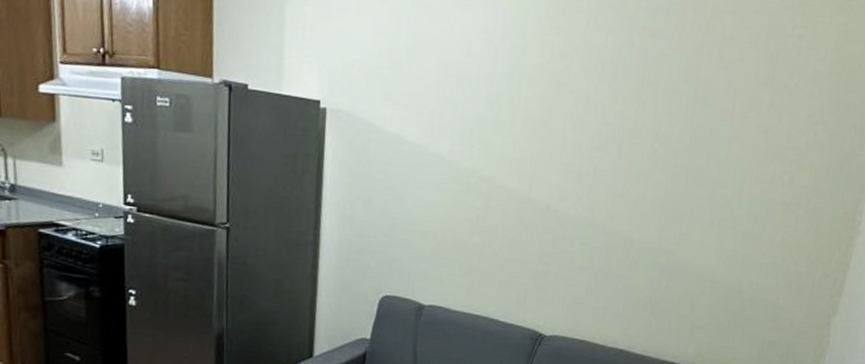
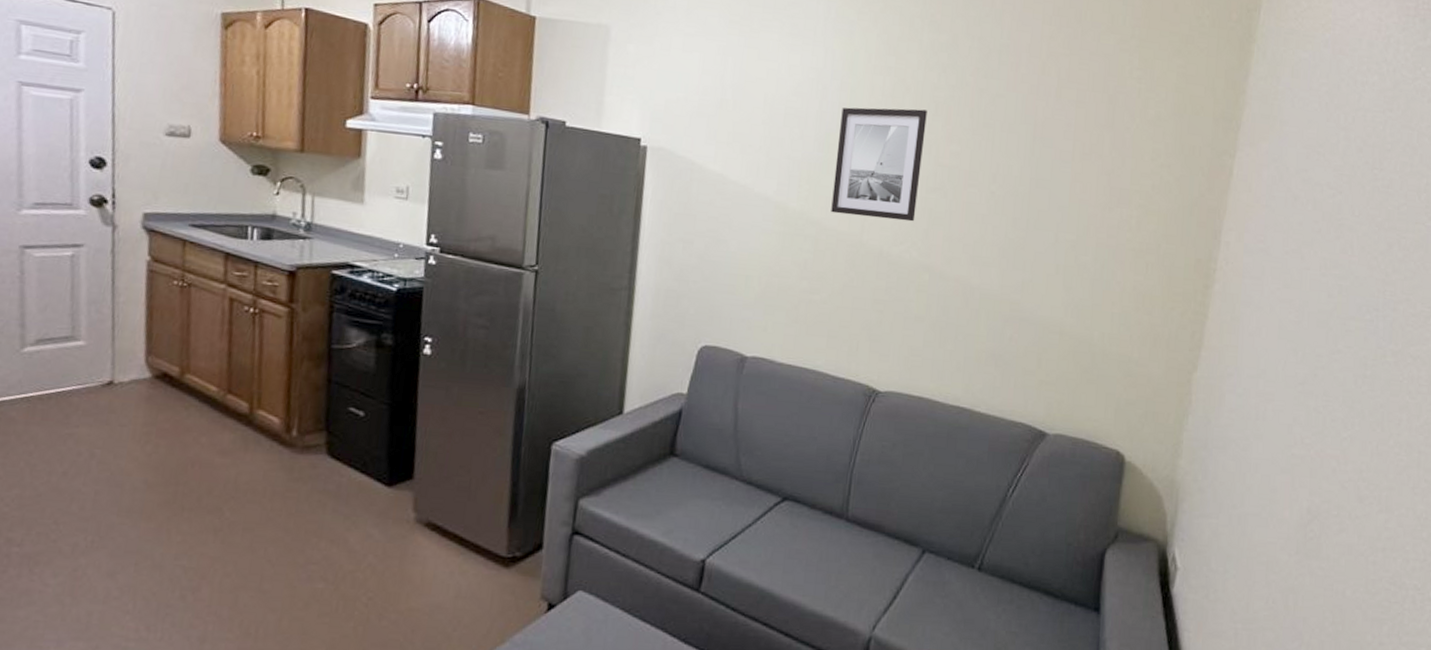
wall art: none [501,68,594,179] -> present [831,107,927,222]

